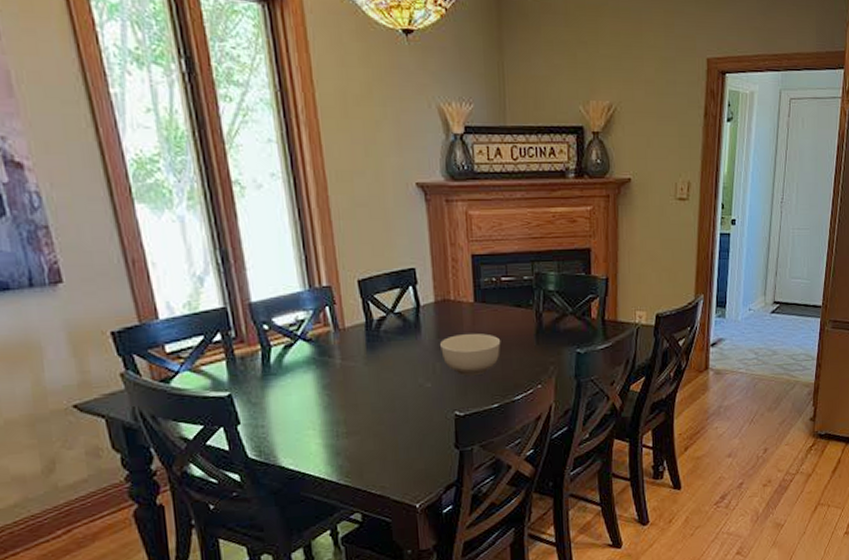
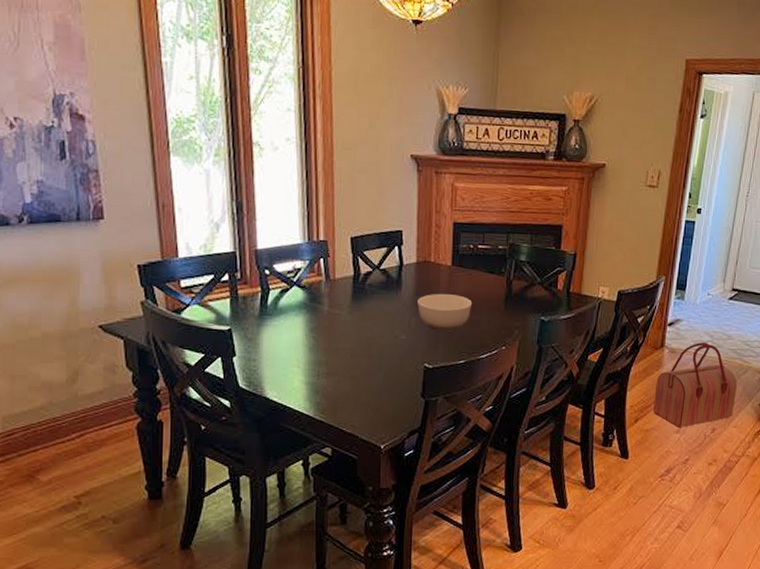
handbag: none [702,359,786,452] -> present [653,342,737,428]

